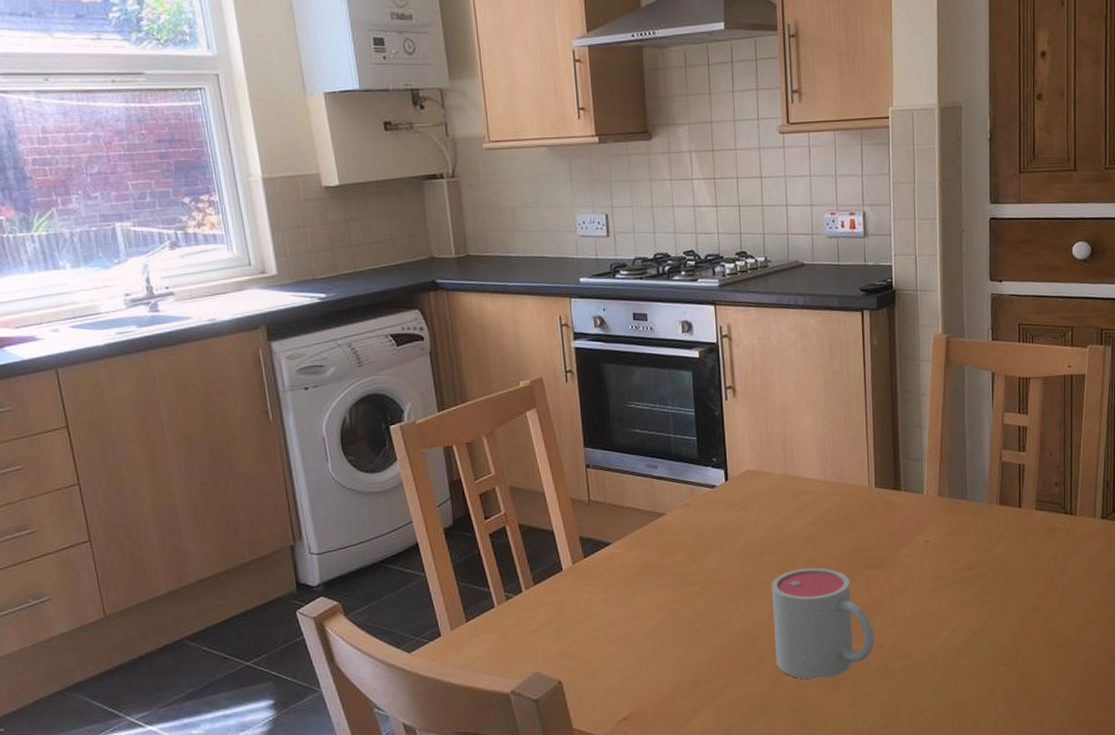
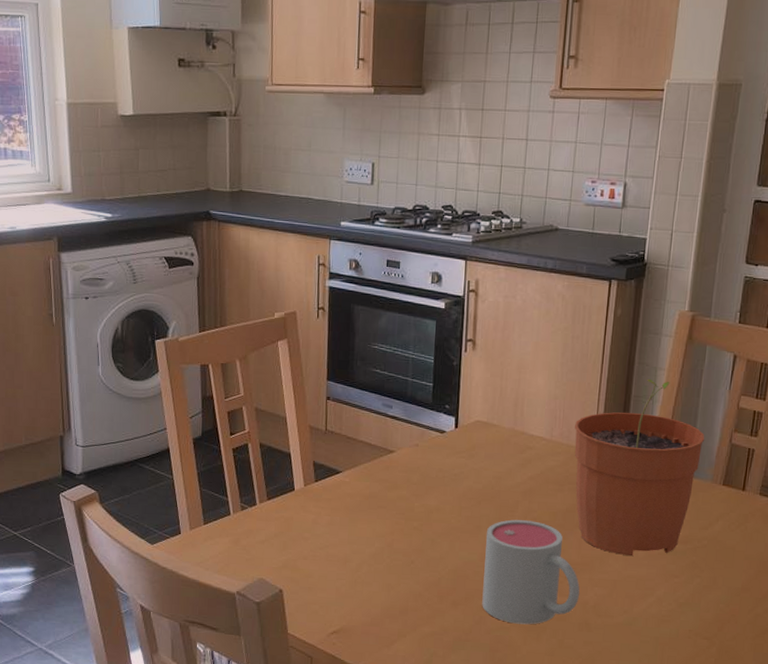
plant pot: none [846,406,976,591] -> present [574,378,705,557]

